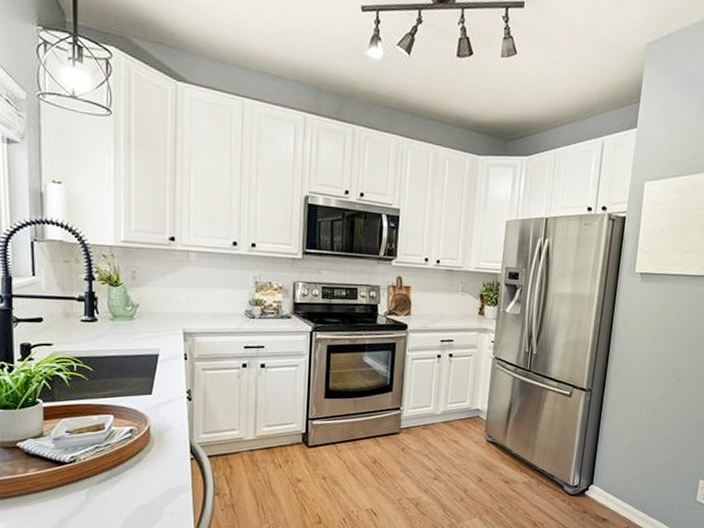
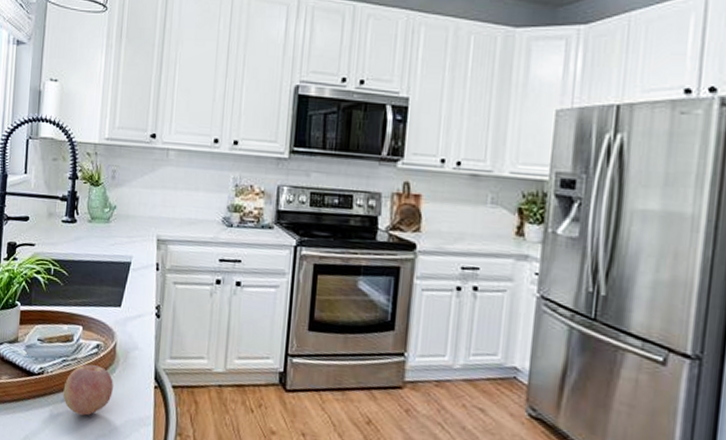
fruit: none [98,447,150,492] -> present [63,364,113,416]

